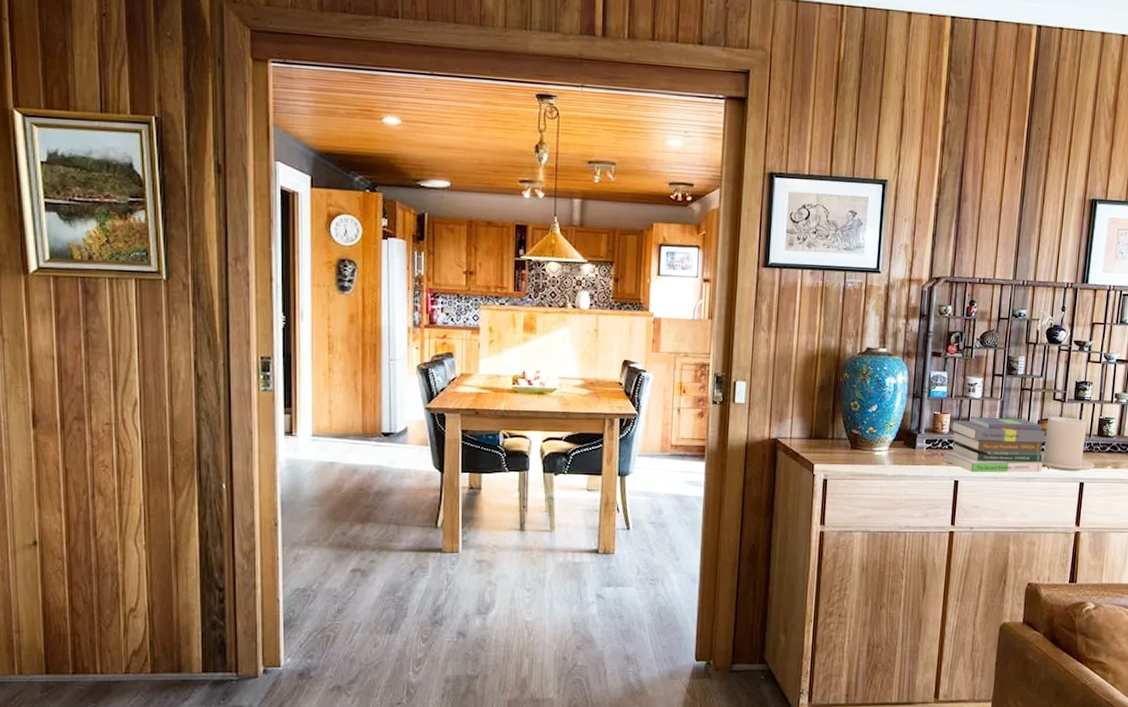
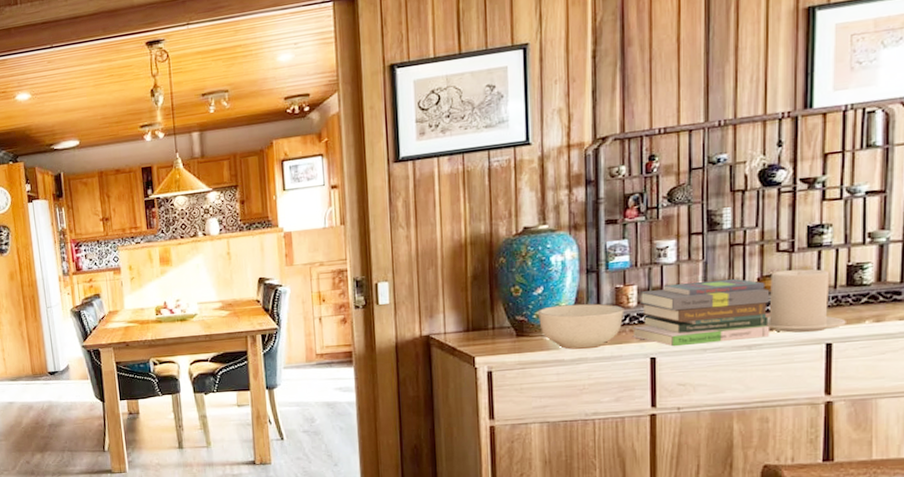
bowl: none [870,424,939,468] -> present [537,303,625,350]

